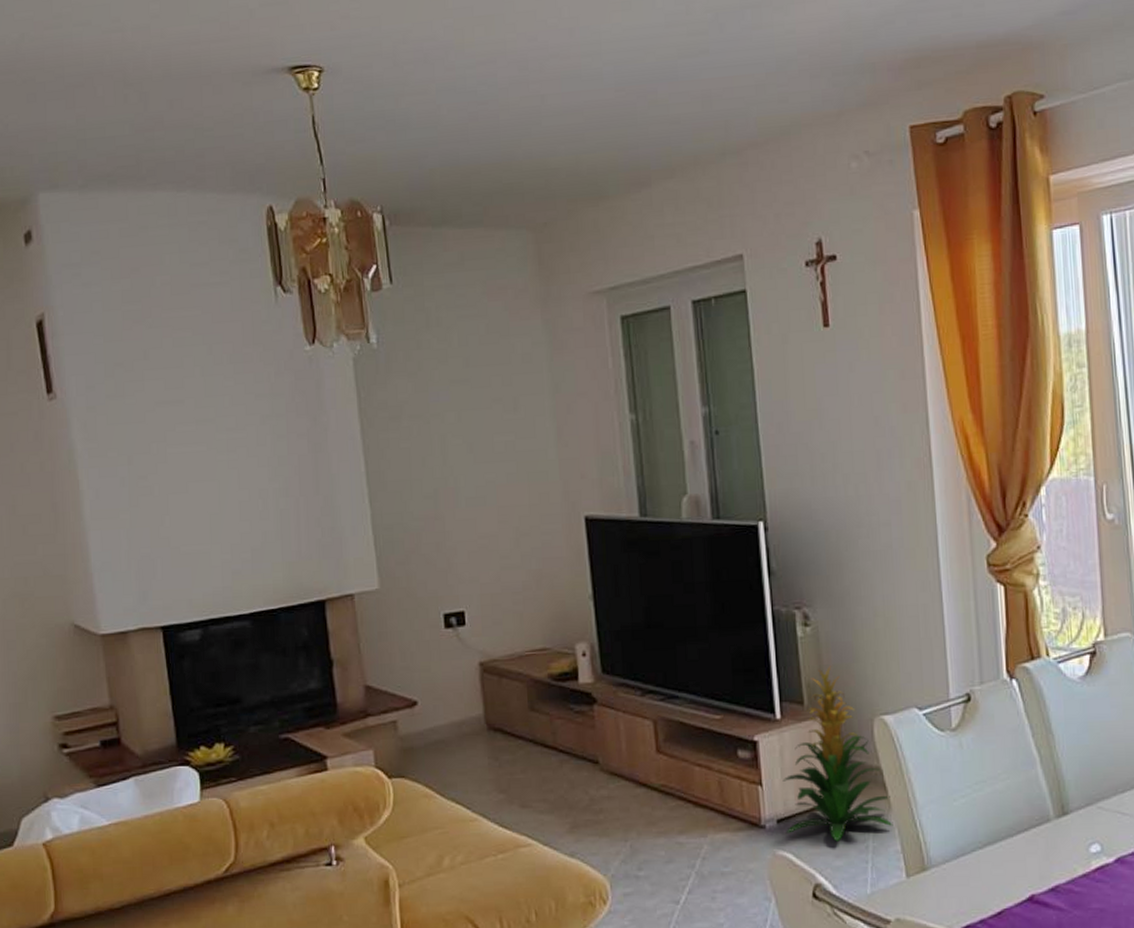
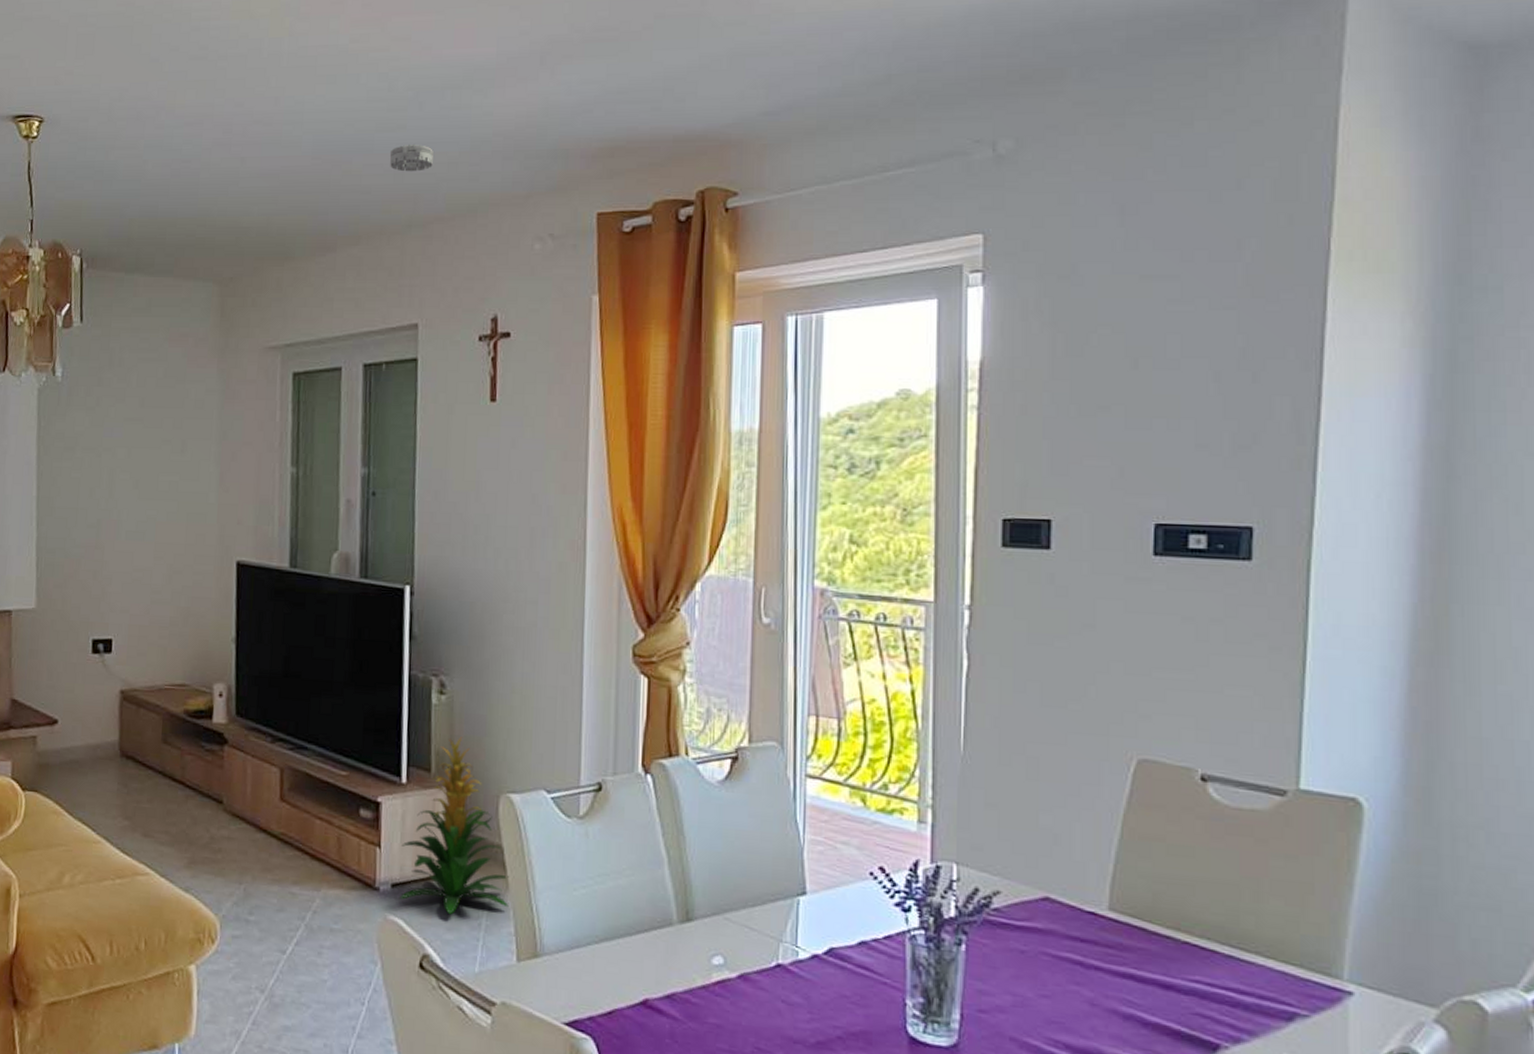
smoke detector: none [695,68,740,98] -> present [389,145,433,172]

